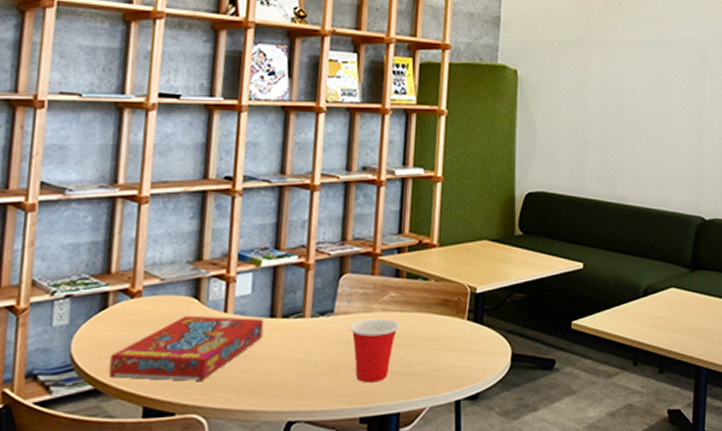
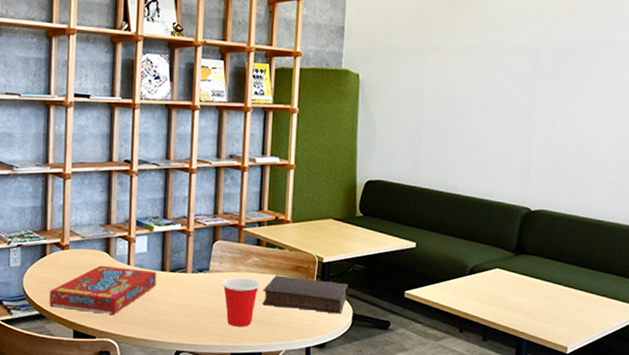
book: none [401,313,506,356] -> present [262,275,348,314]

